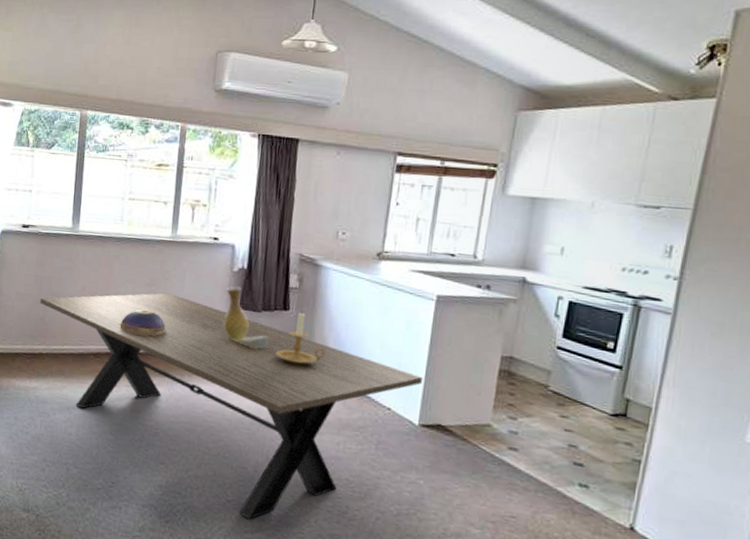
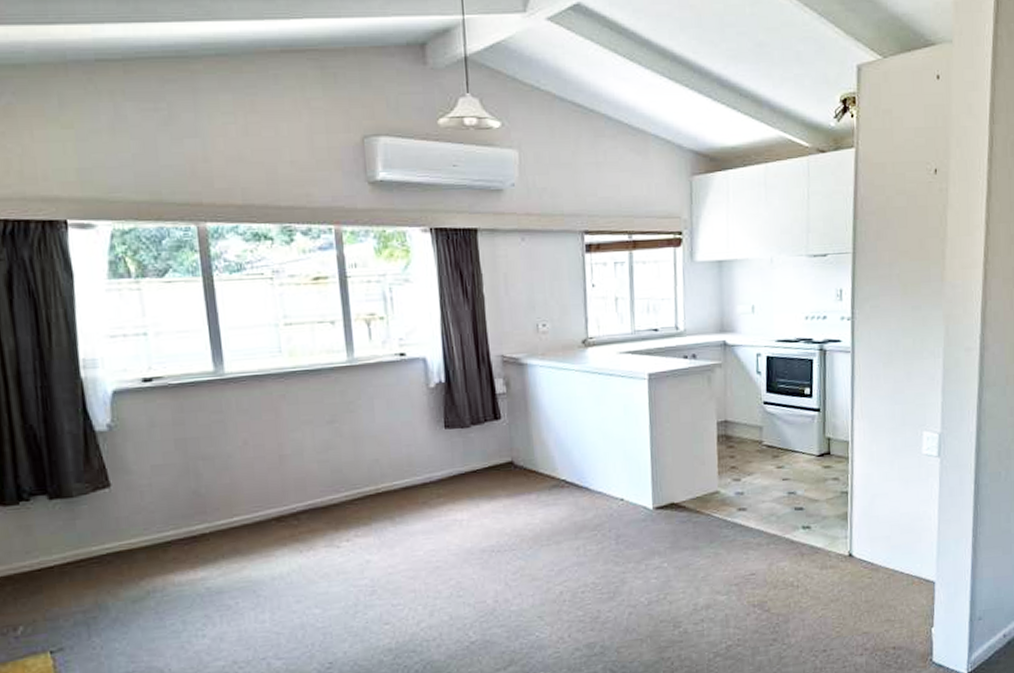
dining table: present [40,293,423,520] -> none [188,427,650,656]
decorative bowl: present [120,309,167,335] -> none [302,451,363,483]
vase: present [223,286,269,349] -> none [426,403,484,470]
candle holder: present [275,311,326,365] -> none [494,417,547,476]

